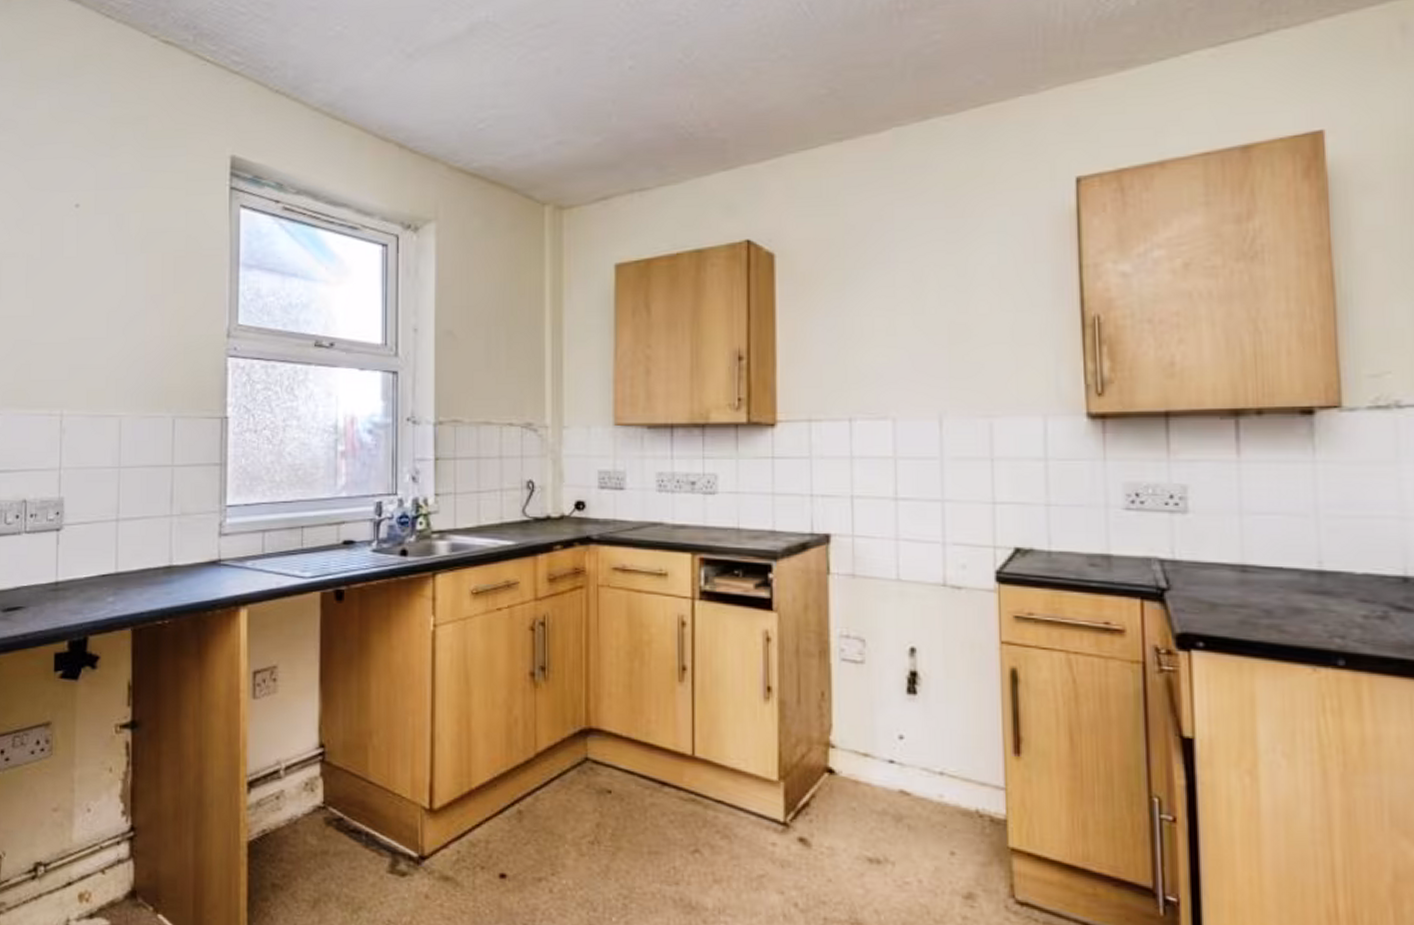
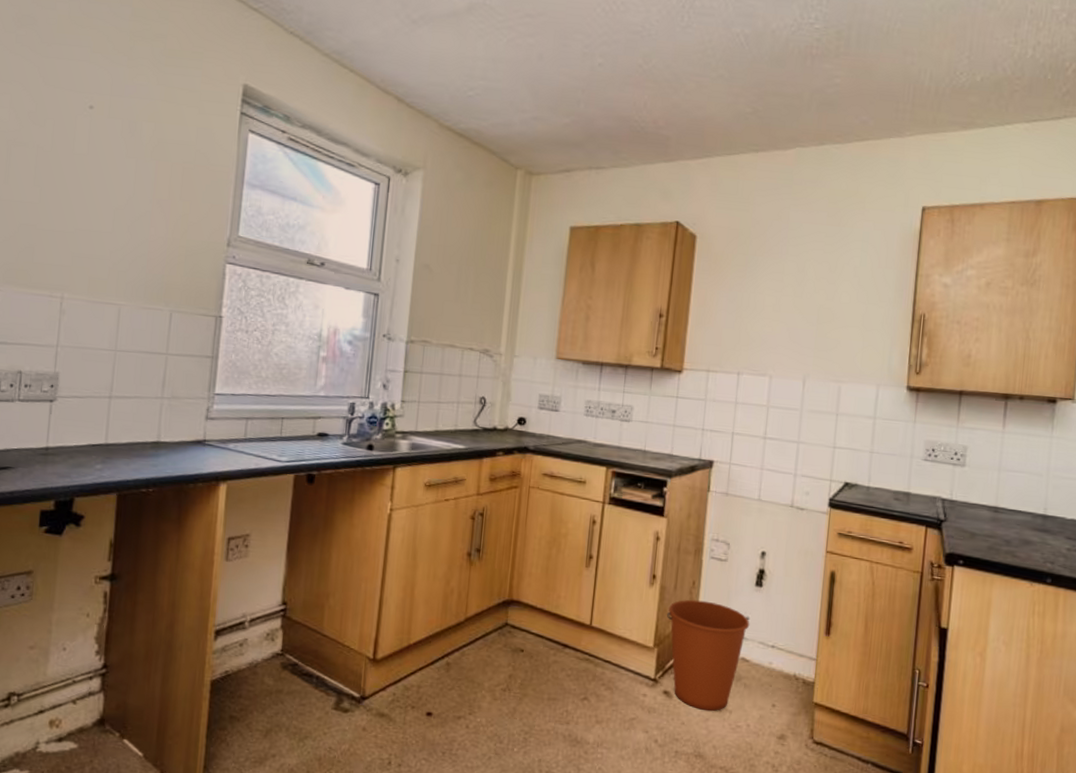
bucket: none [792,716,906,863] -> present [667,599,750,711]

